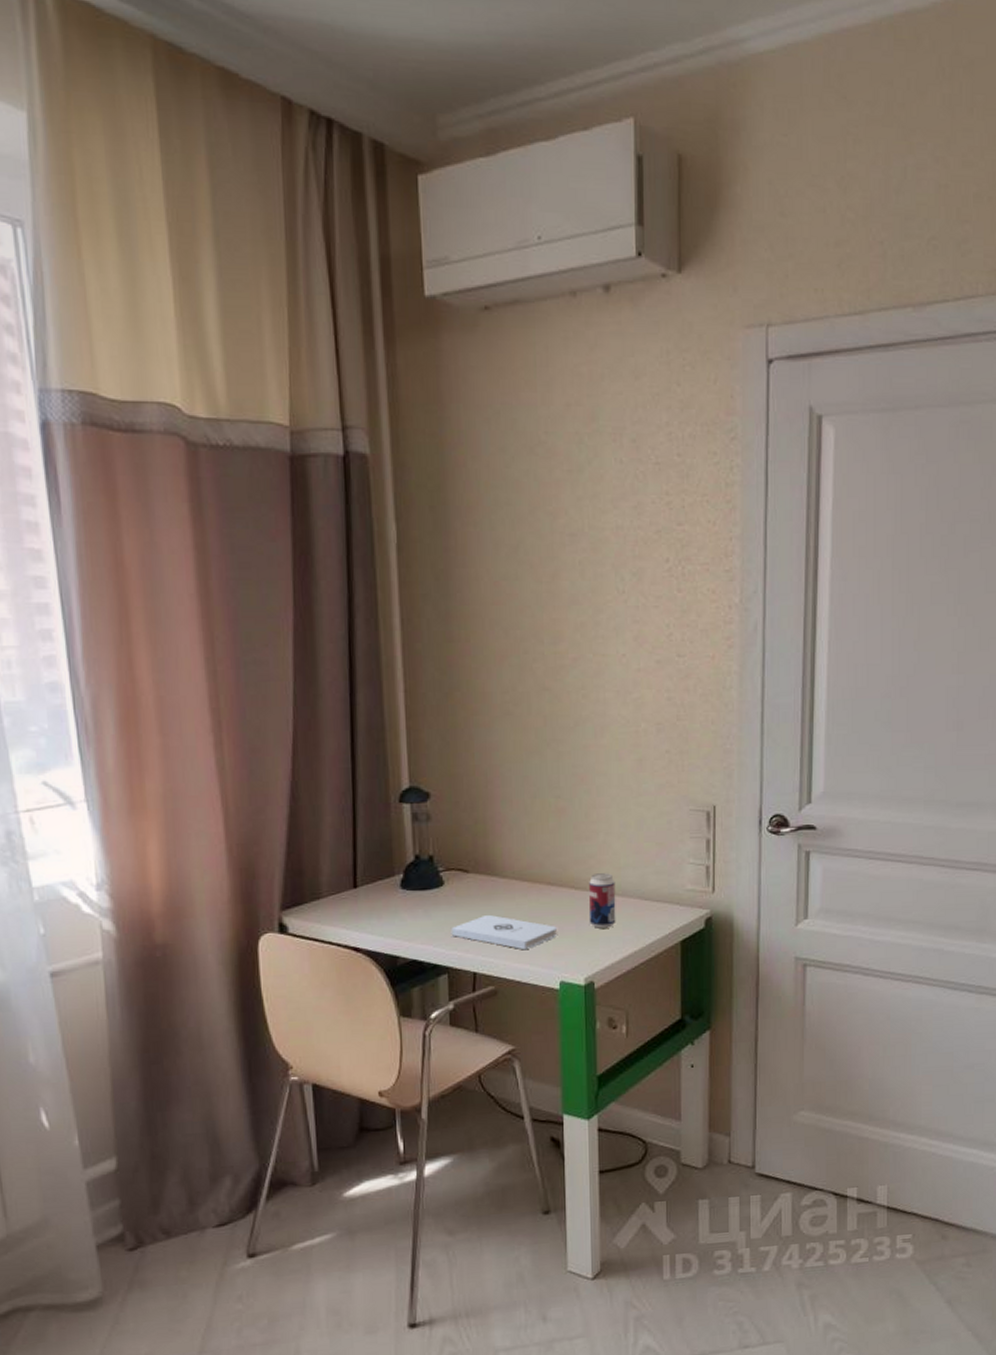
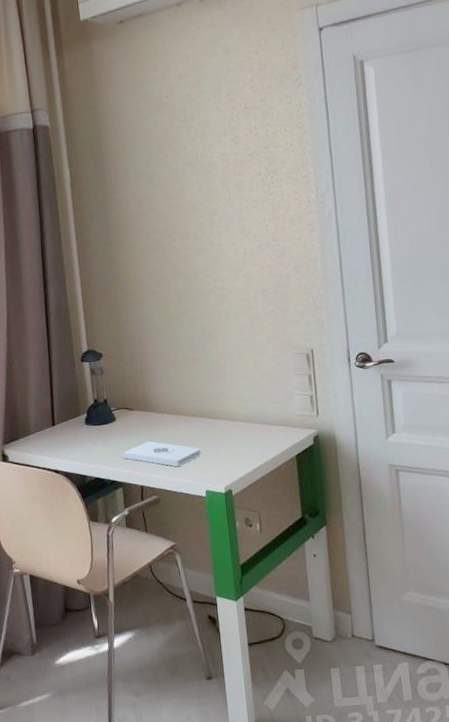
beverage can: present [588,873,616,928] -> none [222,405,245,448]

